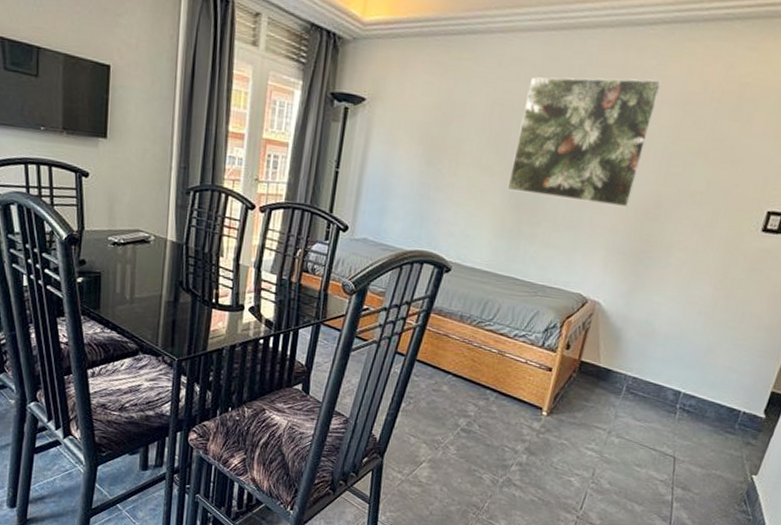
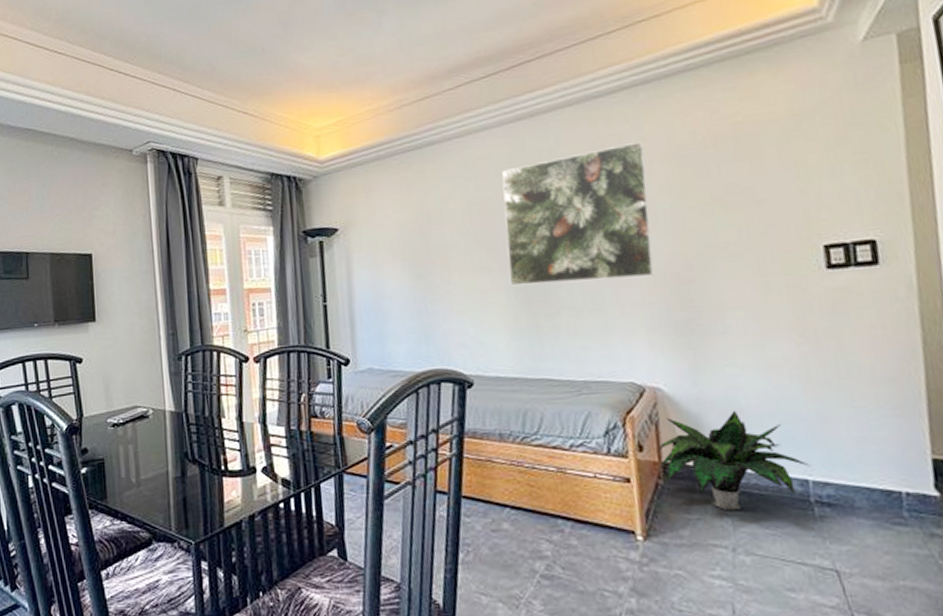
potted plant: none [577,327,688,405] -> present [655,410,812,511]

